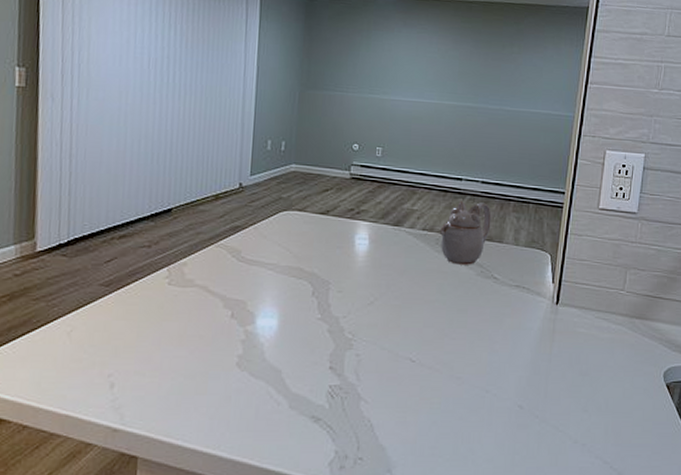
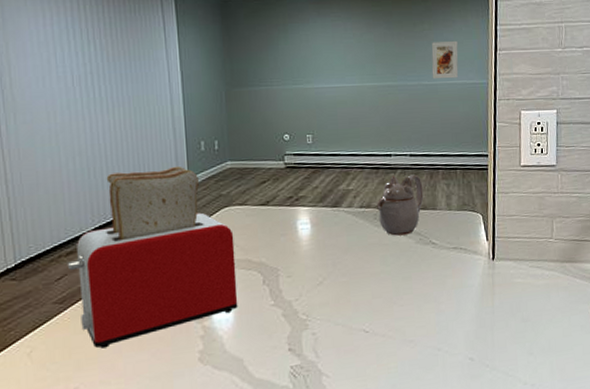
toaster: none [118,161,289,338] -> present [67,166,238,349]
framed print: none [515,67,547,108] -> present [431,41,459,79]

